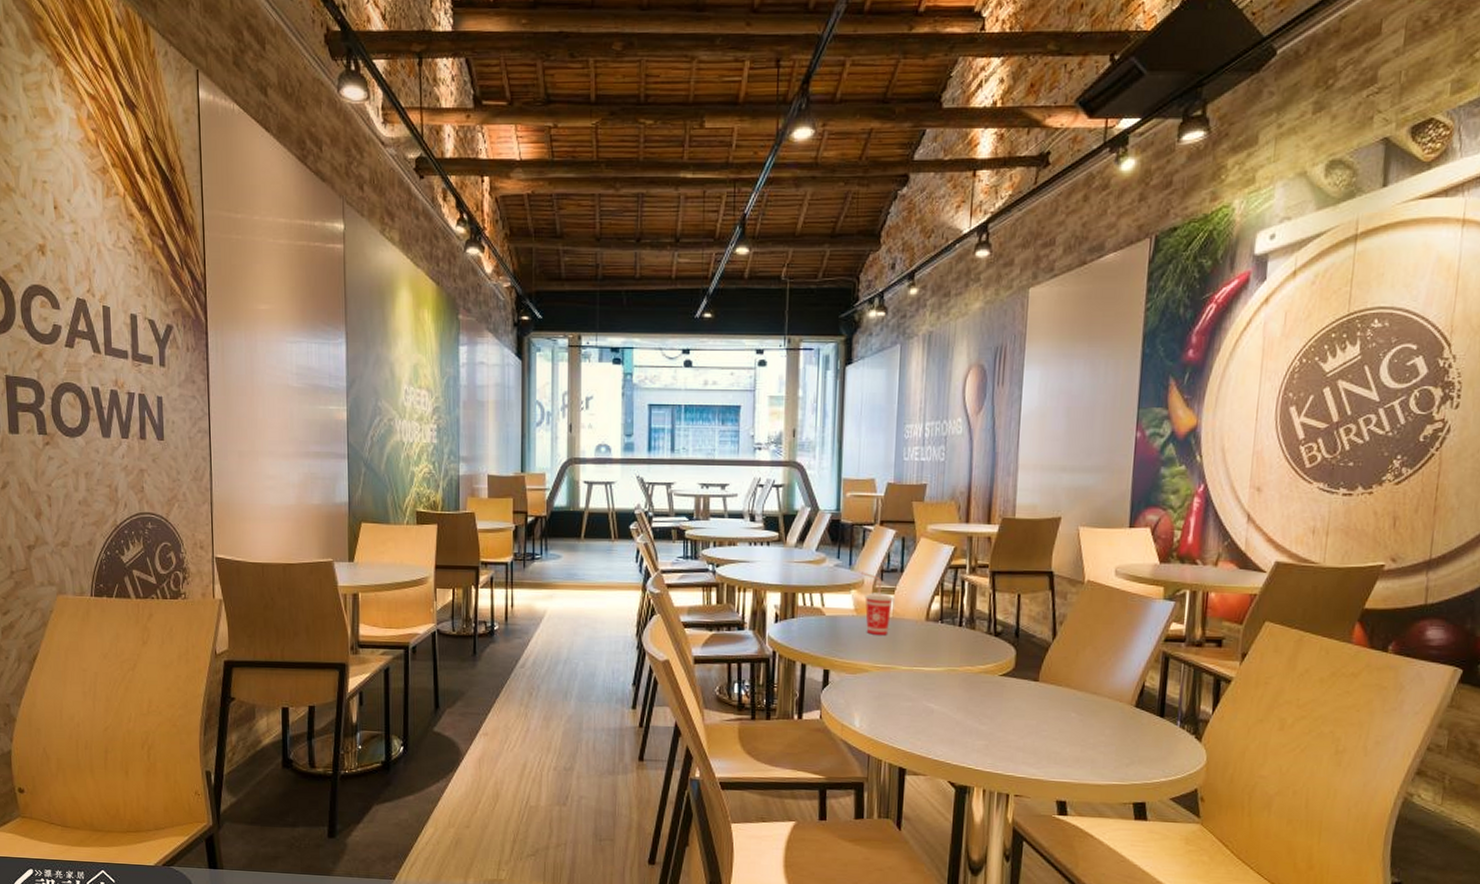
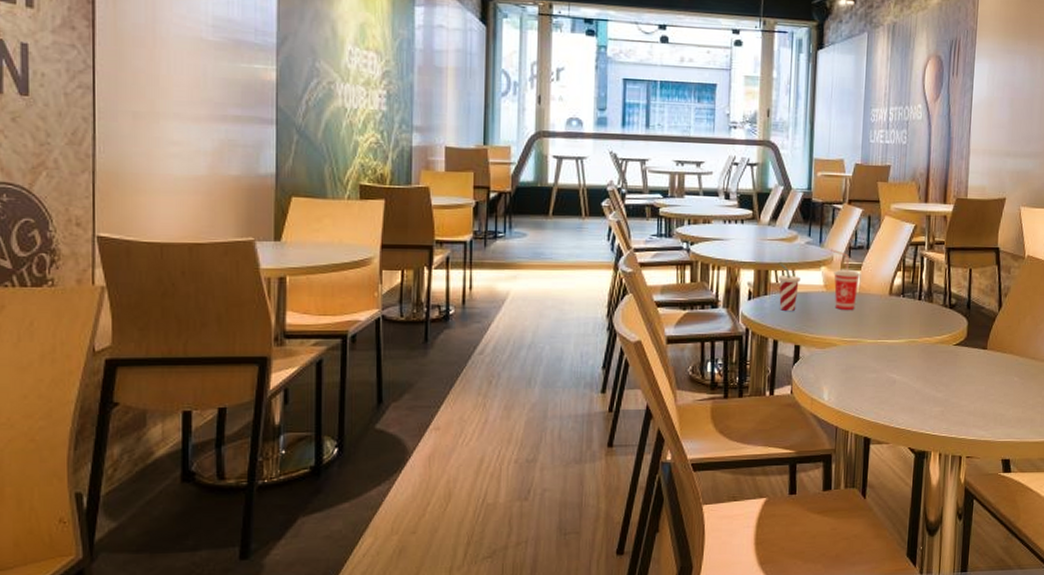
beverage cup: none [805,584,829,636] -> present [778,261,800,312]

